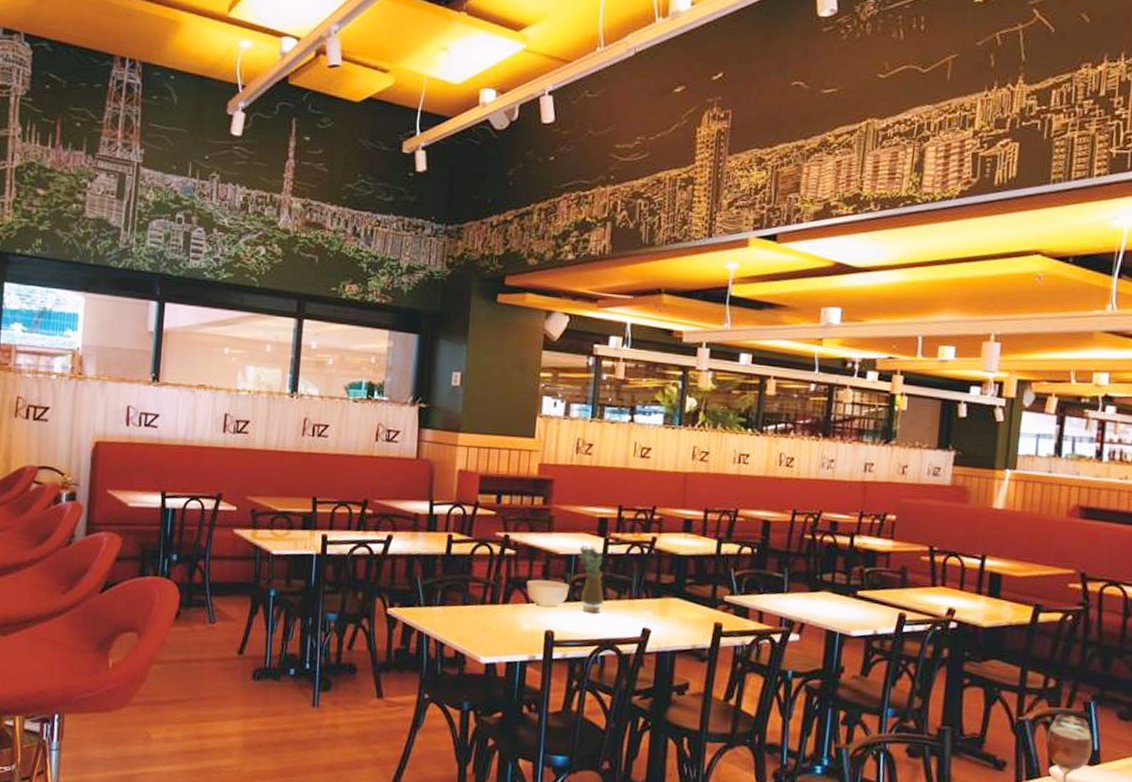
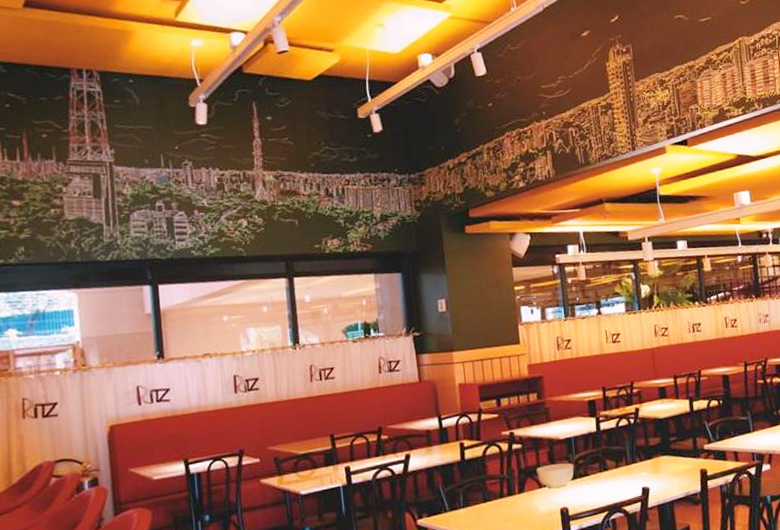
vase: present [578,543,604,614] -> none [576,426,606,486]

